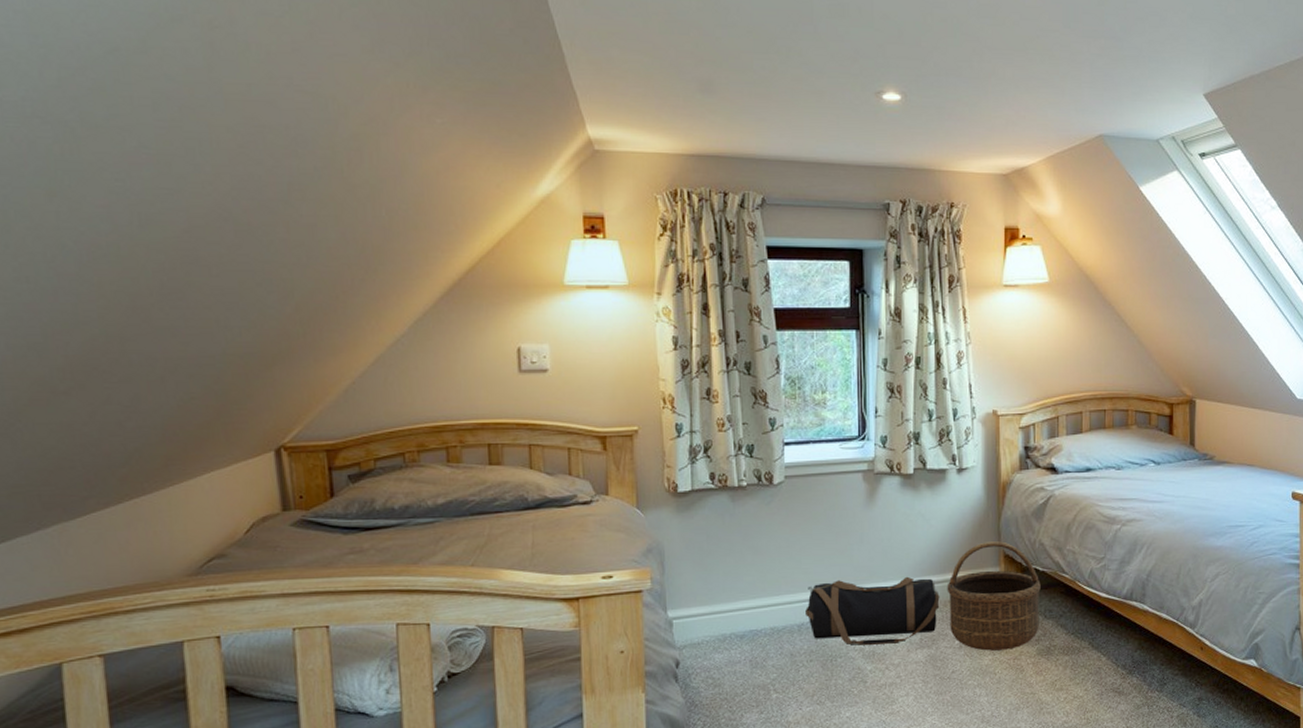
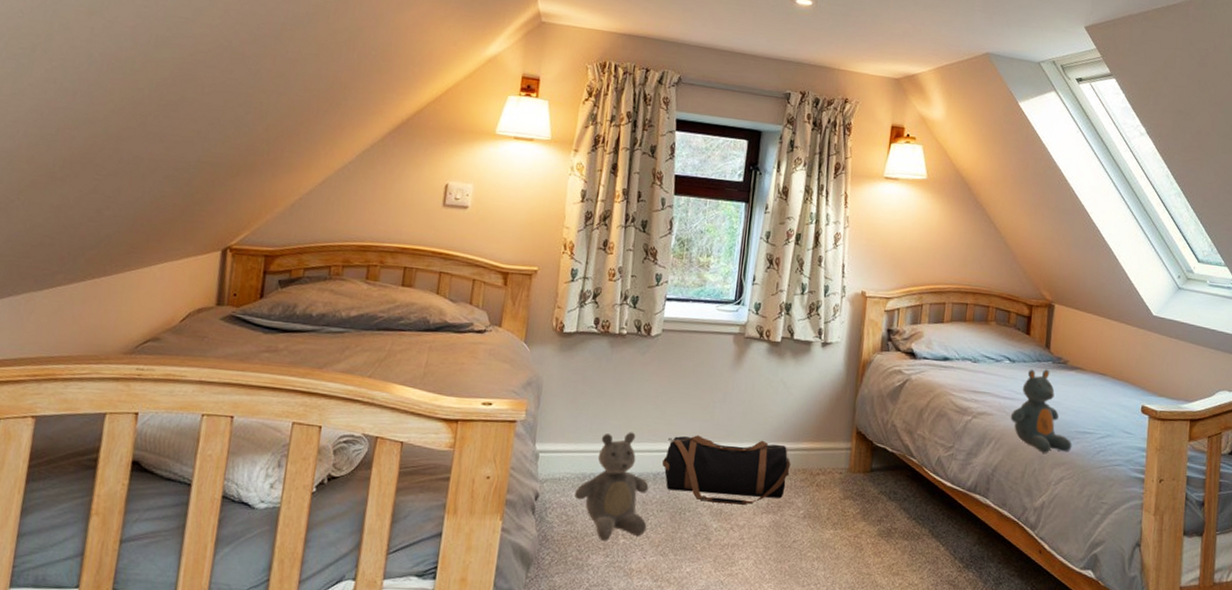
teddy bear: none [717,586,799,697] -> present [574,432,649,540]
basket: present [947,541,1041,651] -> none [796,416,889,527]
stuffed animal: none [1160,467,1225,552] -> present [1010,369,1072,453]

